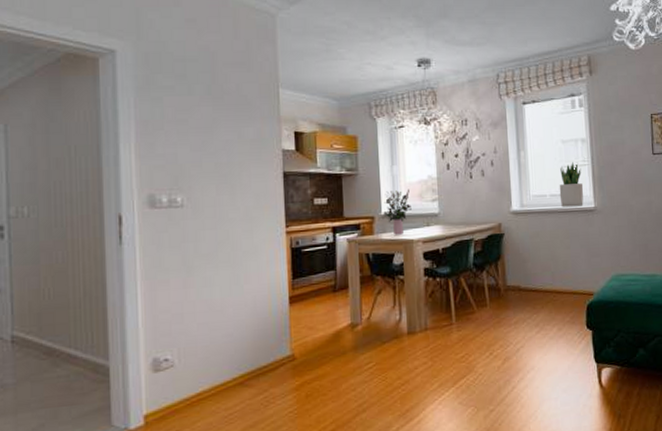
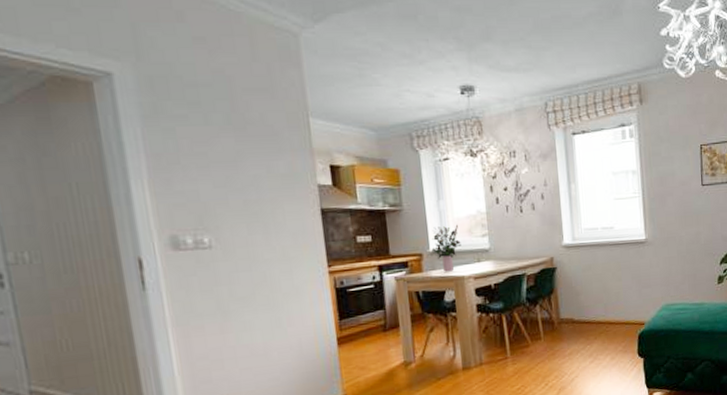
planter: present [559,162,584,207] -> none [610,194,635,240]

